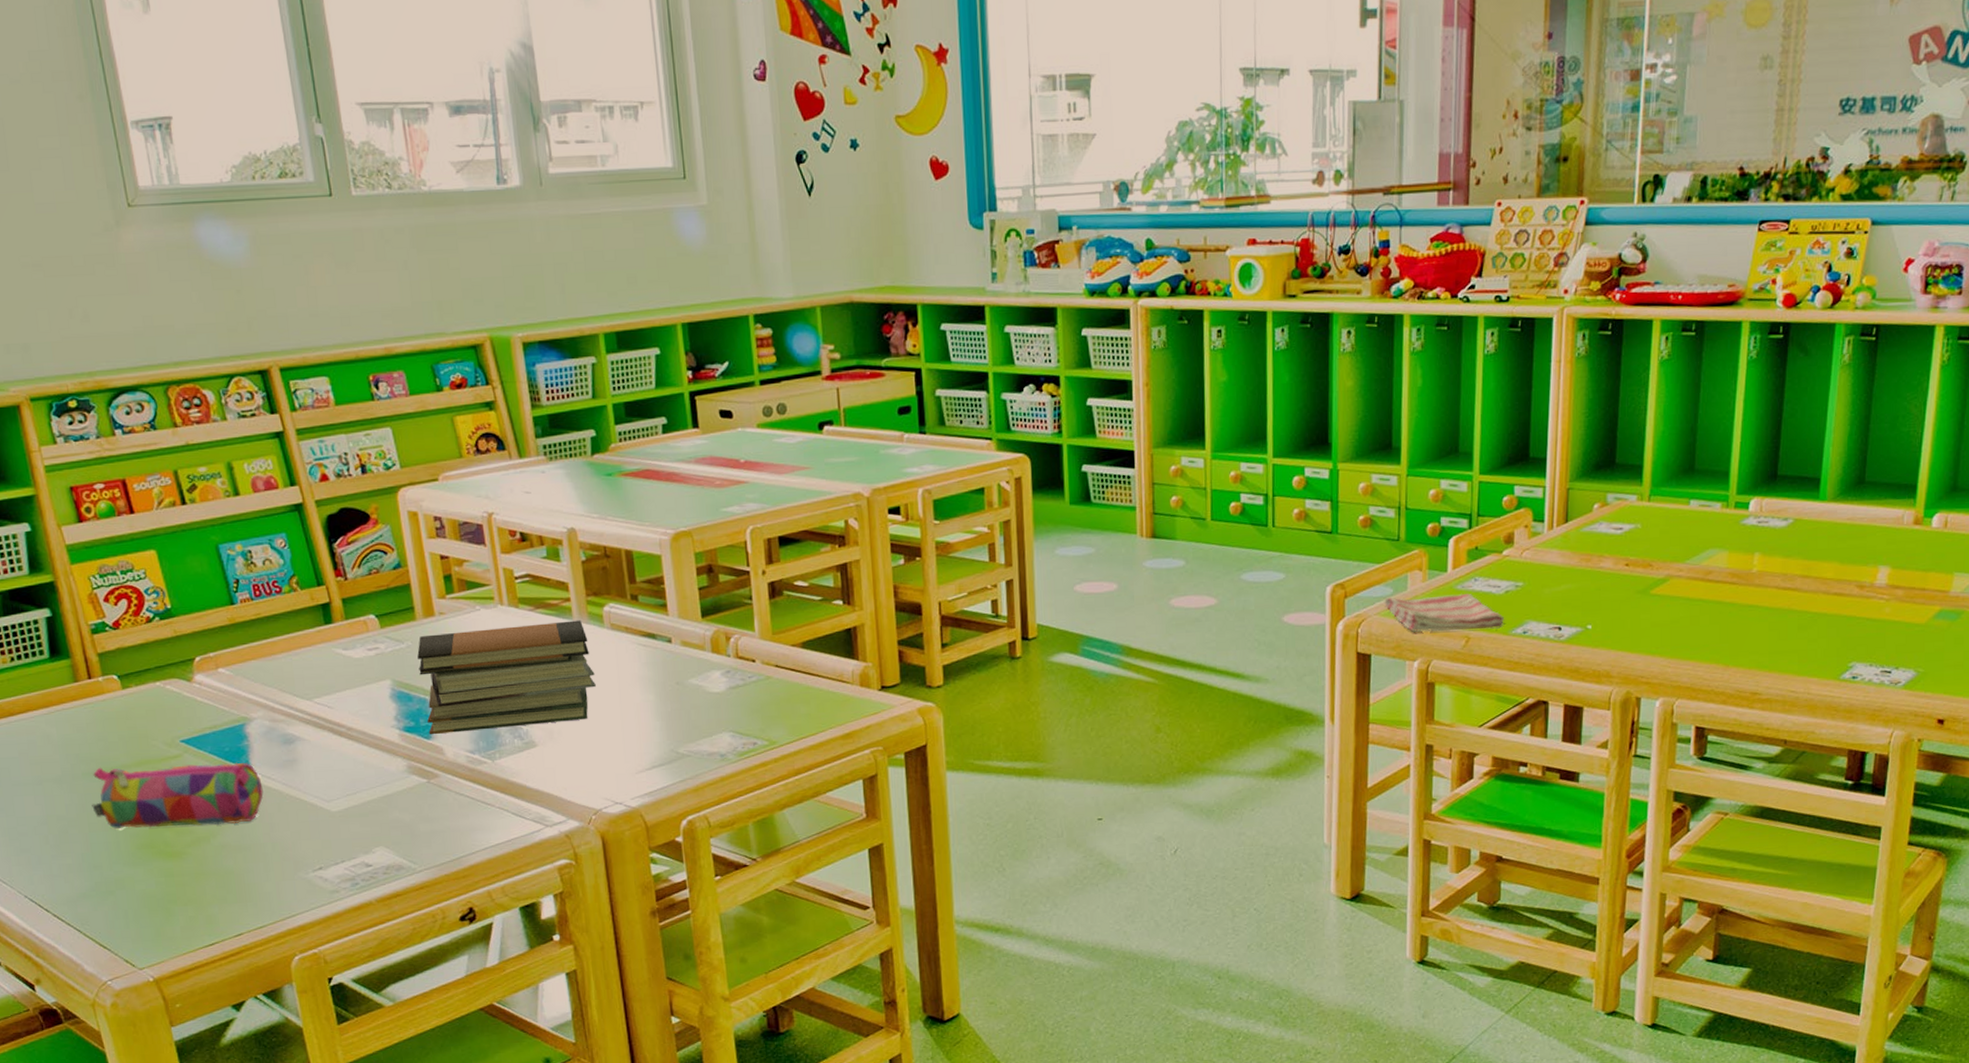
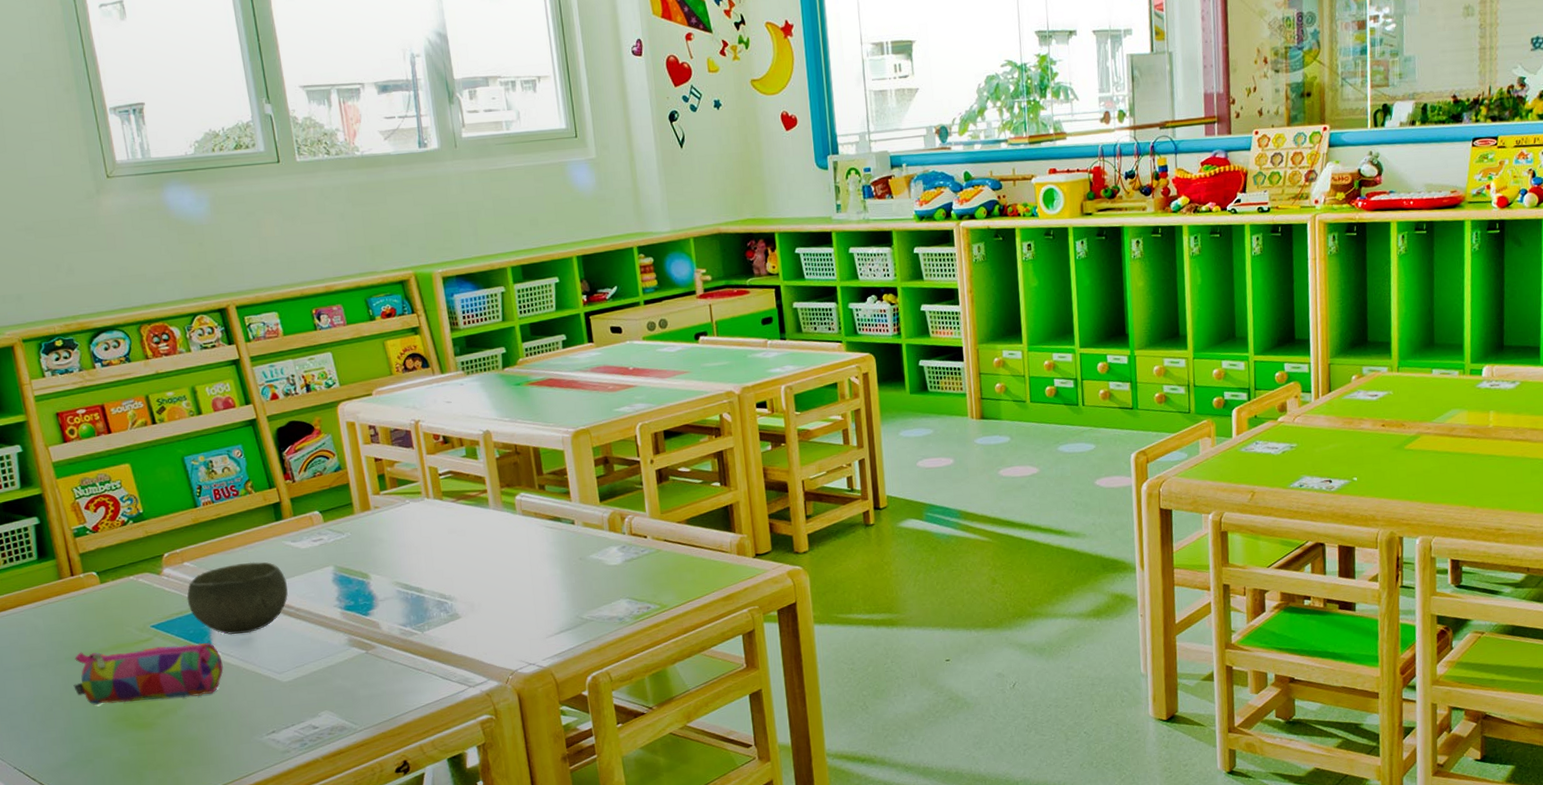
bowl: none [221,671,338,755] -> present [187,561,288,635]
book stack: present [417,620,597,735] -> none [356,508,511,612]
dish towel: present [1384,593,1504,633] -> none [1181,455,1283,490]

